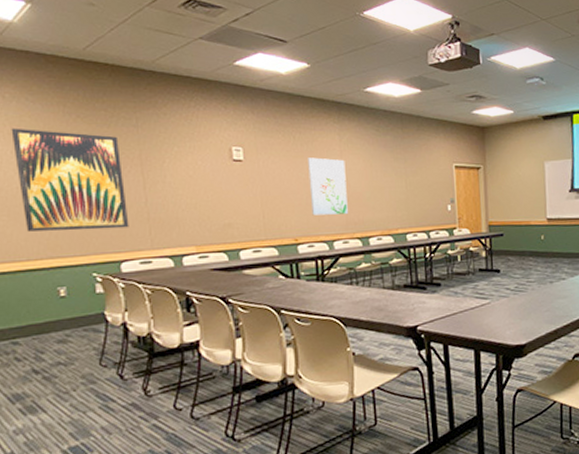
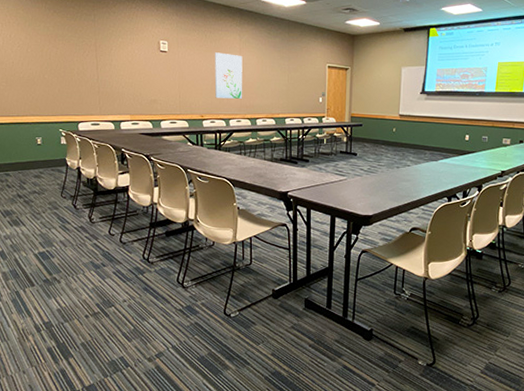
wall art: present [11,128,129,232] -> none [10,18,86,98]

